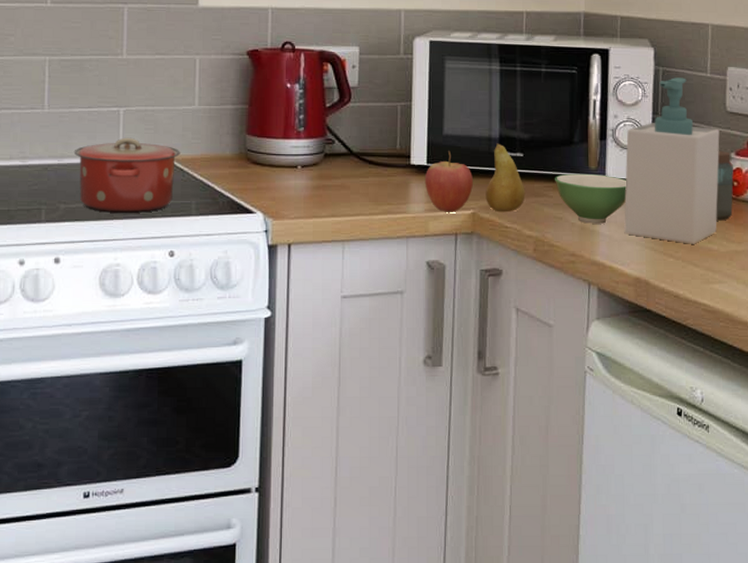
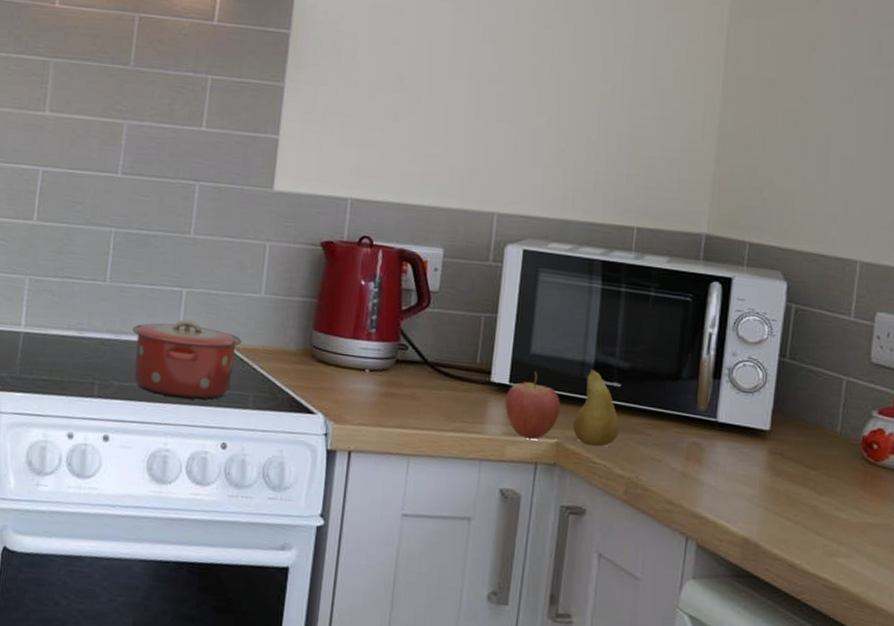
bowl: present [554,173,627,224] -> none [654,412,741,473]
soap bottle: present [624,77,720,244] -> none [734,317,860,510]
peanut butter: present [716,150,734,221] -> none [848,406,874,486]

